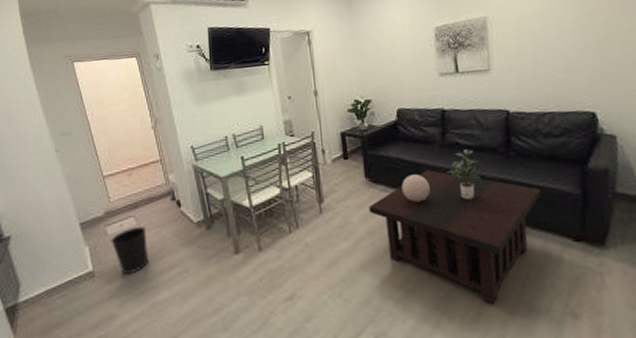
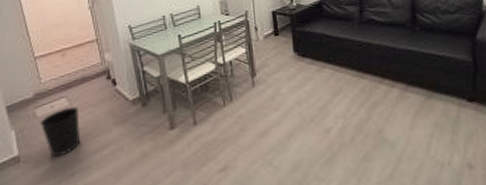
coffee table: present [369,170,541,305] -> none [297,44,441,162]
decorative sphere: present [401,174,431,203] -> none [326,48,351,74]
potted plant: present [446,149,482,200] -> none [364,25,394,69]

